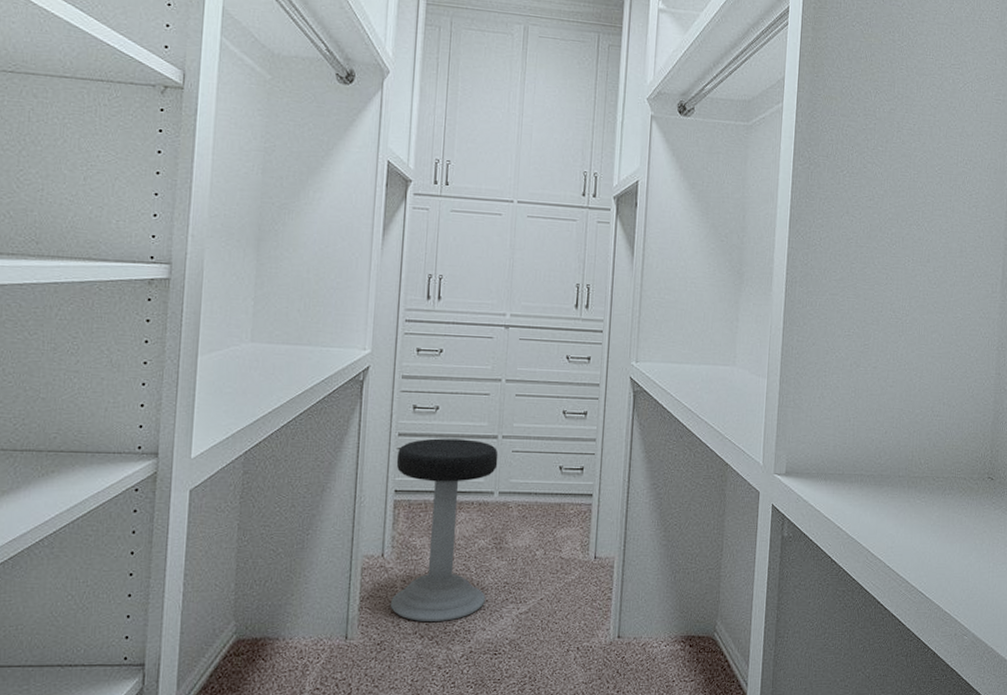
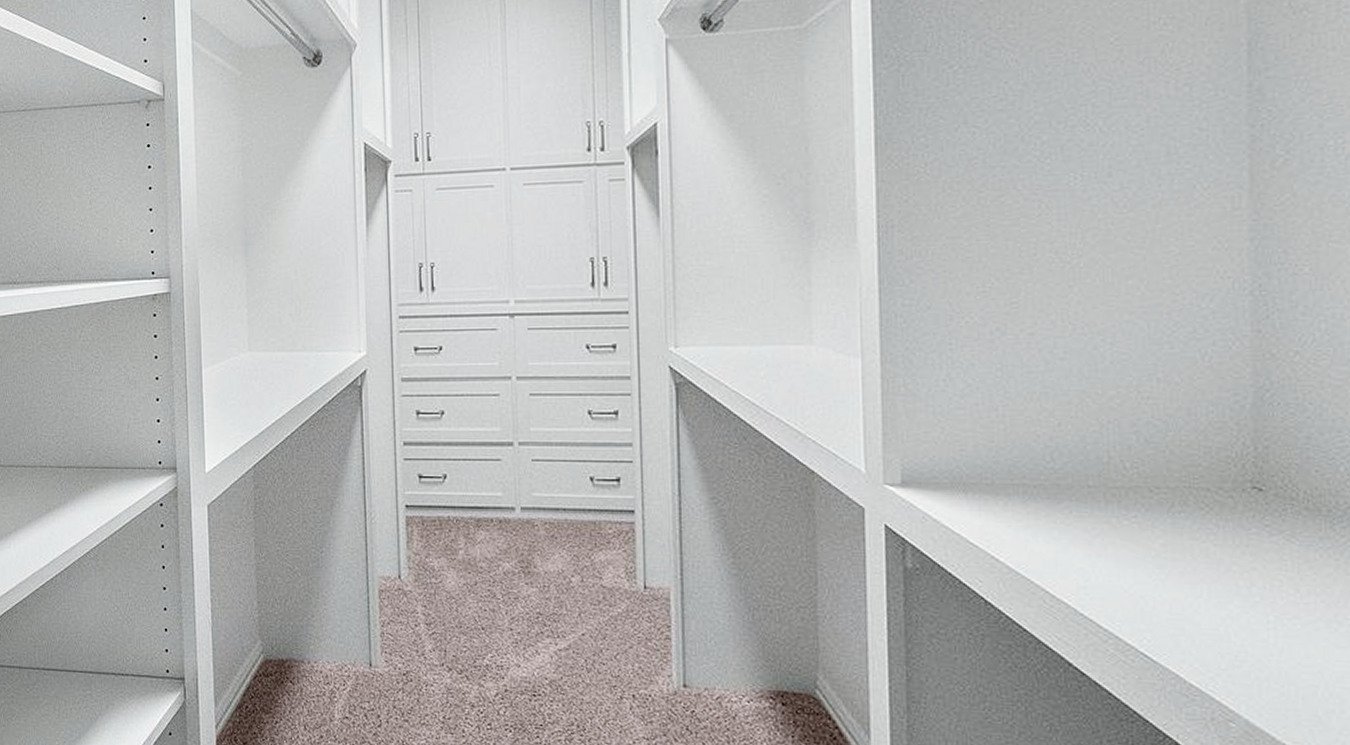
stool: present [390,438,499,621] -> none [404,447,517,654]

